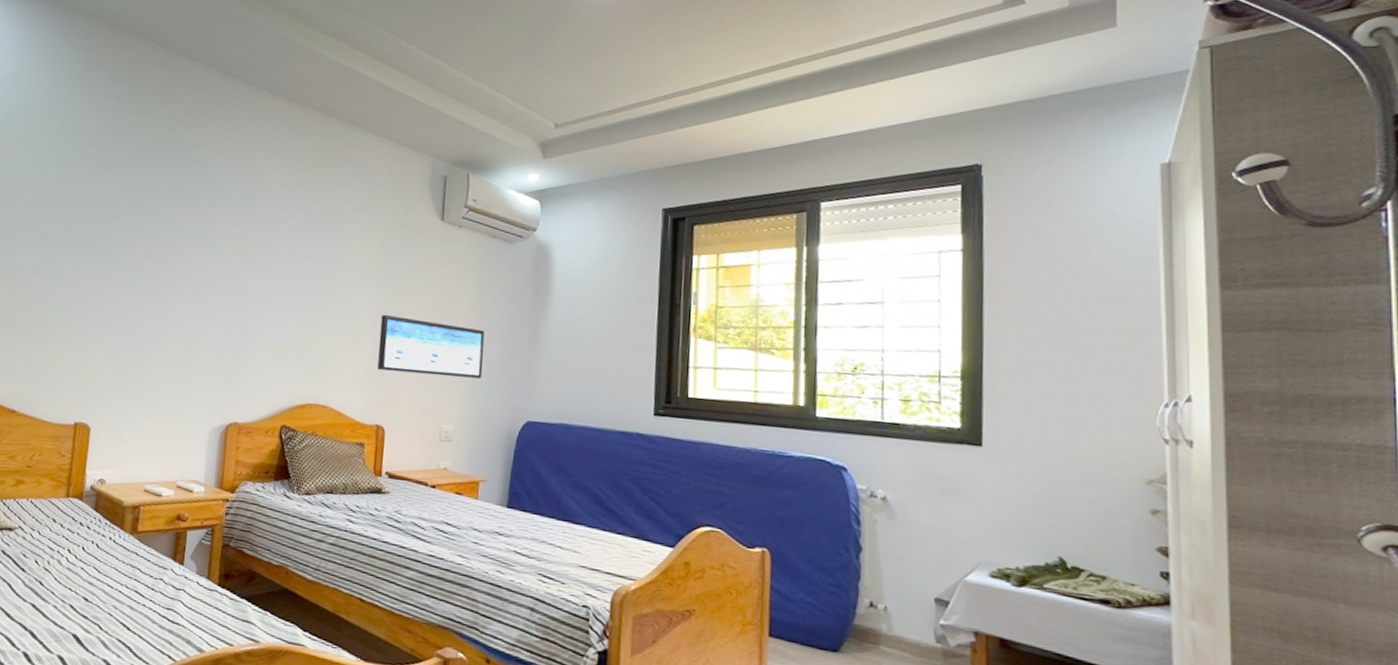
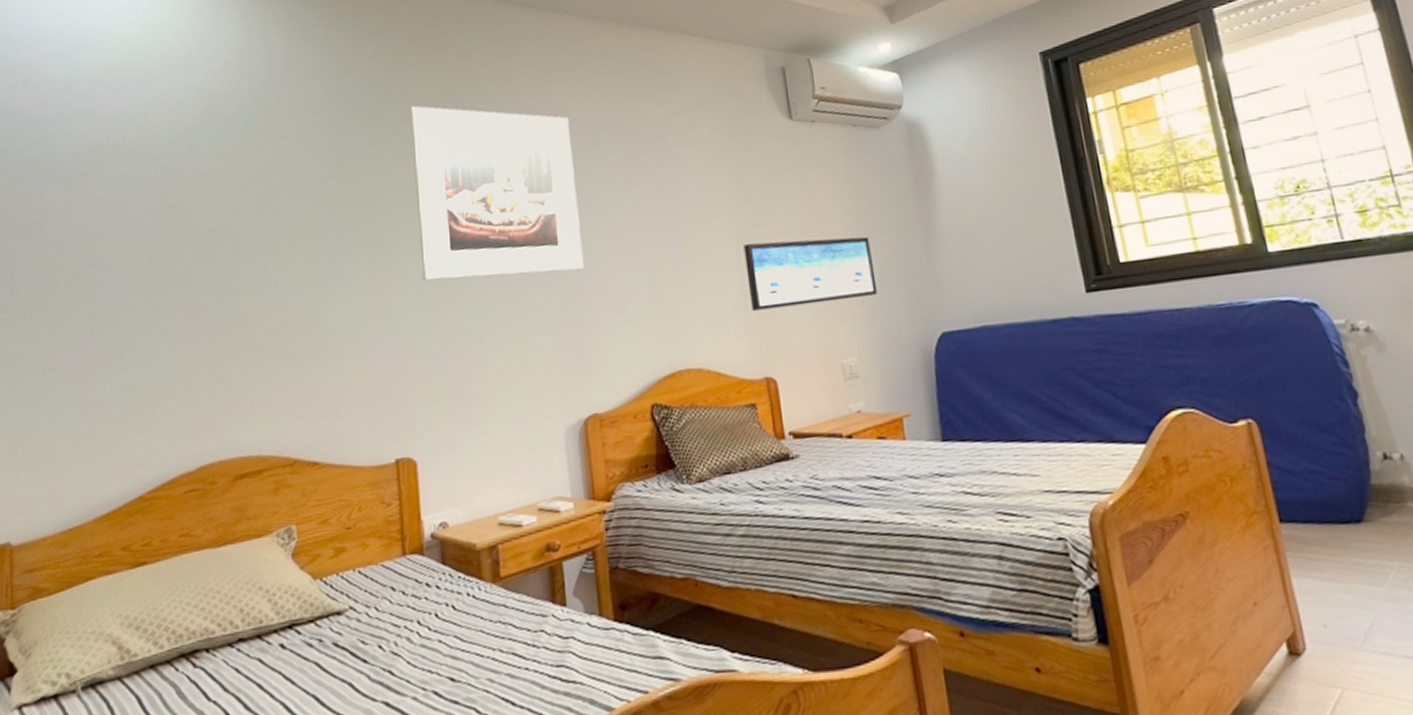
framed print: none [123,145,263,306] -> present [409,105,585,281]

